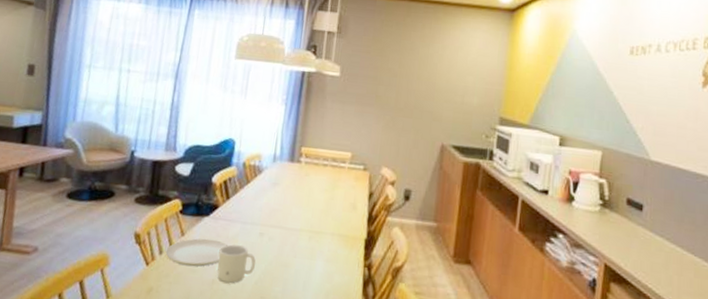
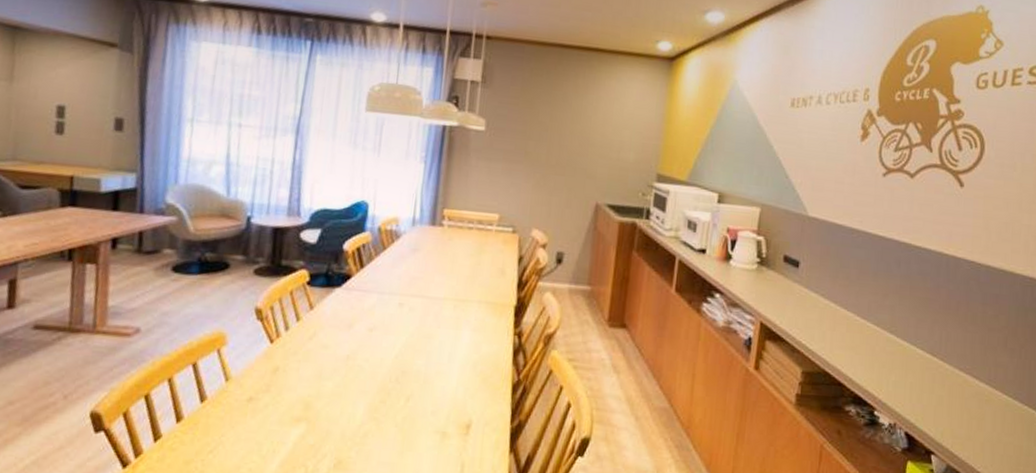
plate: present [165,238,228,267] -> none [292,311,363,342]
mug: present [217,244,256,283] -> none [352,317,396,358]

